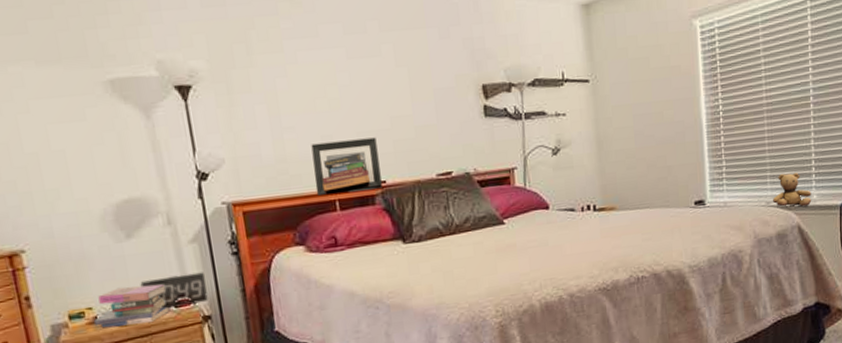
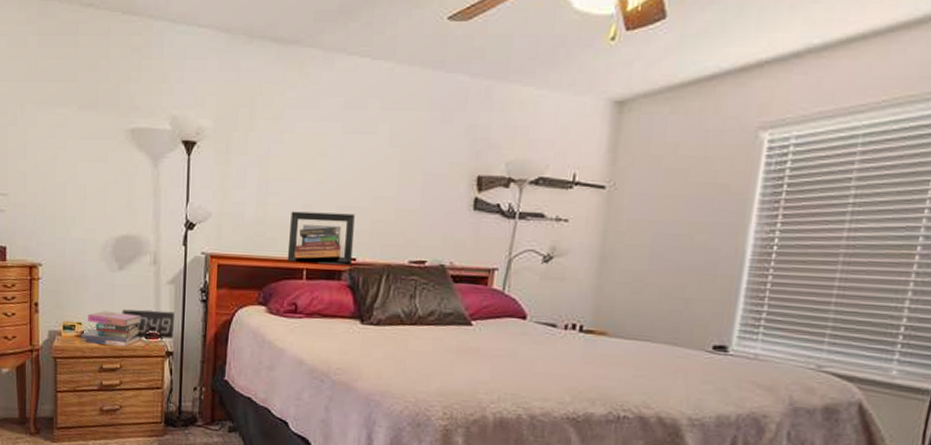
teddy bear: present [773,172,812,207] -> none [827,334,891,382]

